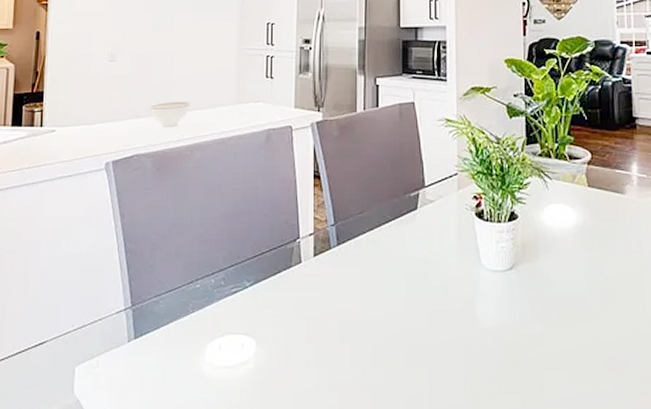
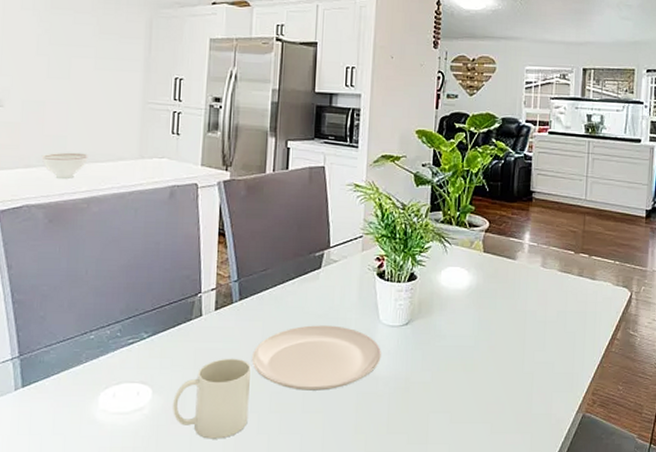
mug: none [277,307,352,397] -> present [173,358,251,439]
plate: none [353,271,486,344] -> present [252,325,381,391]

